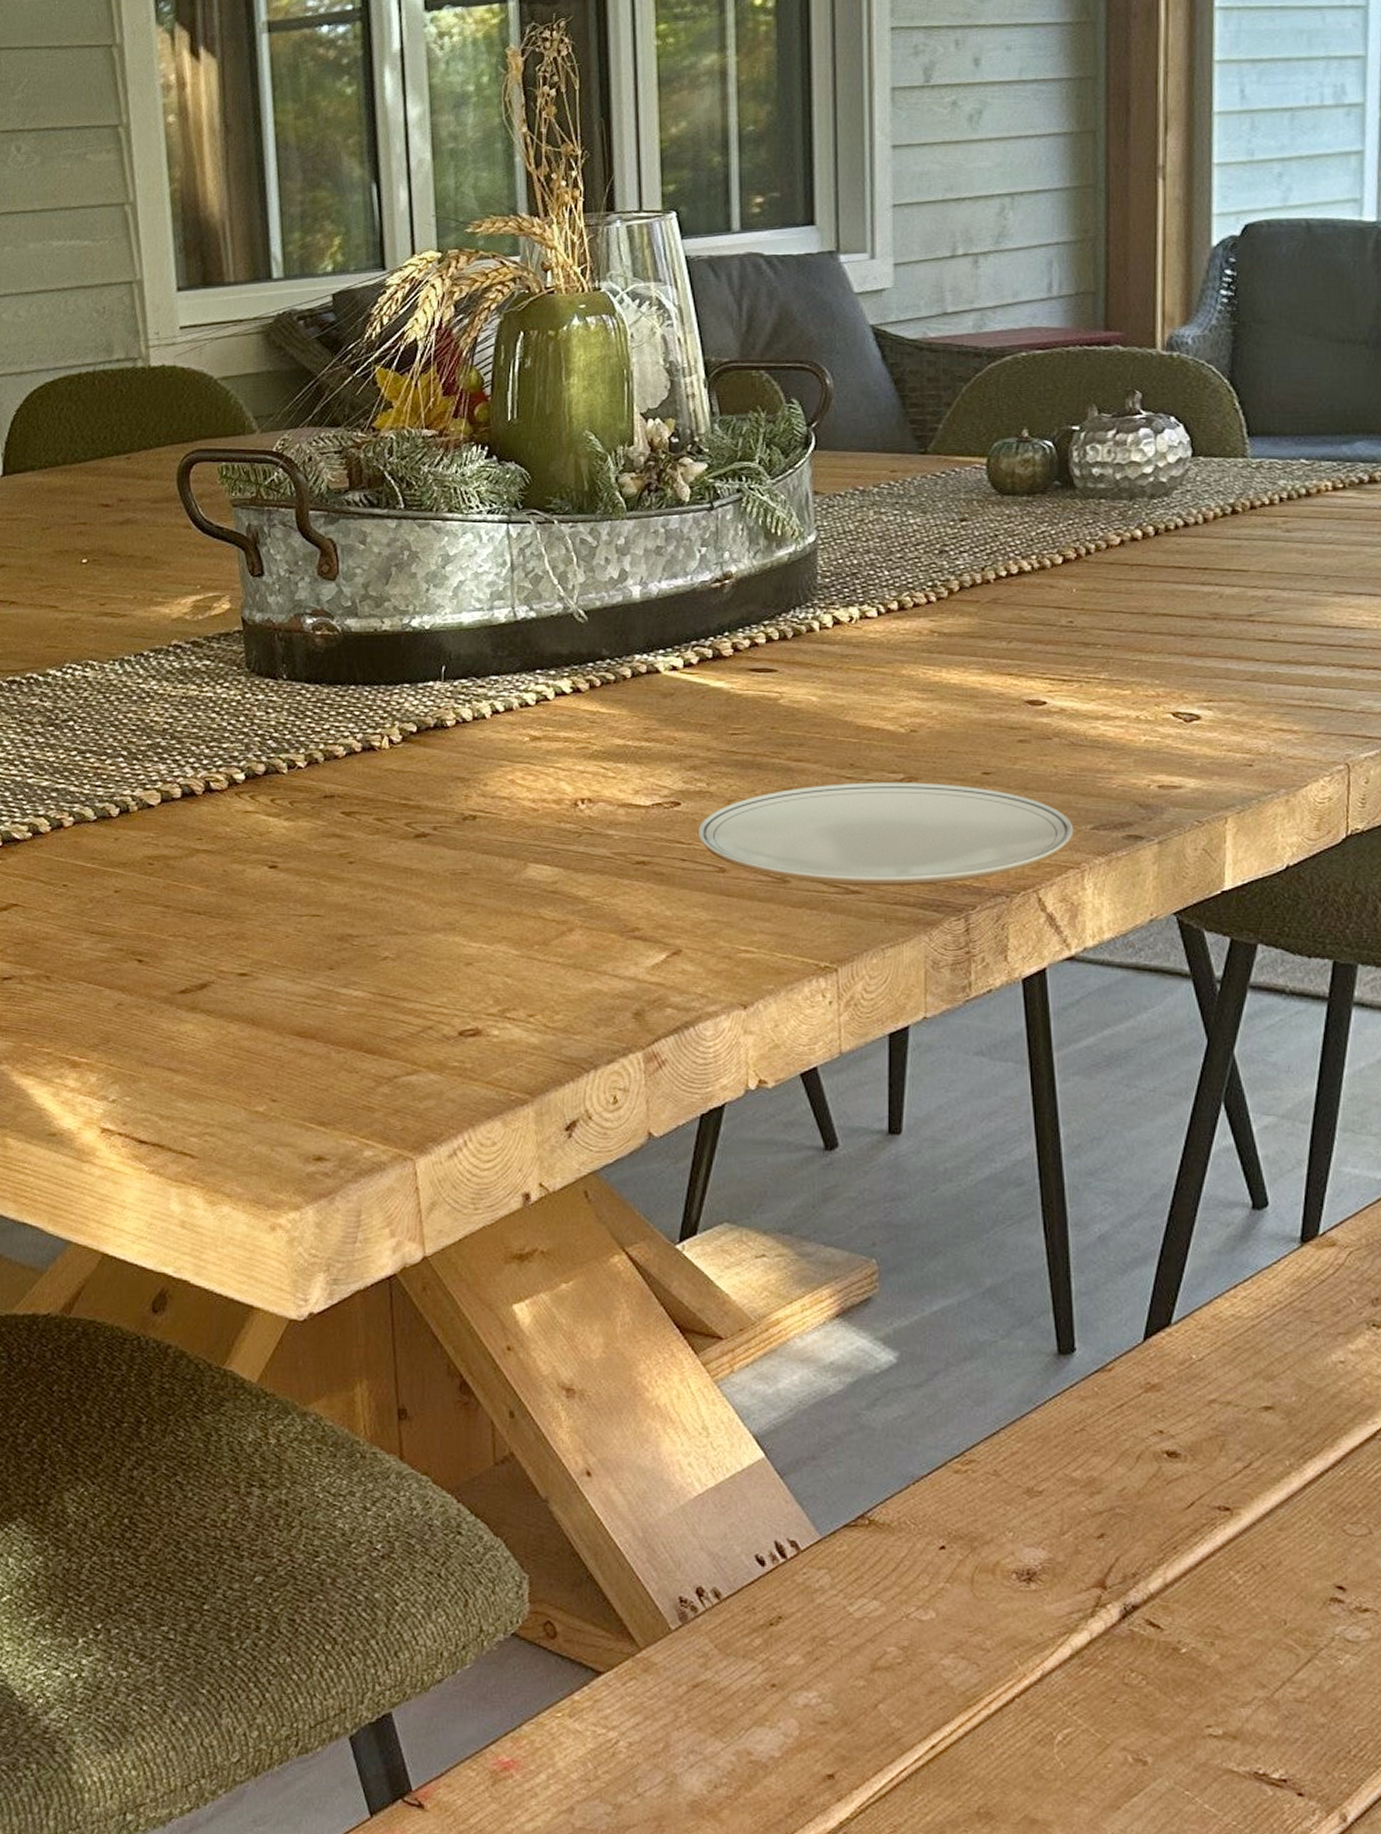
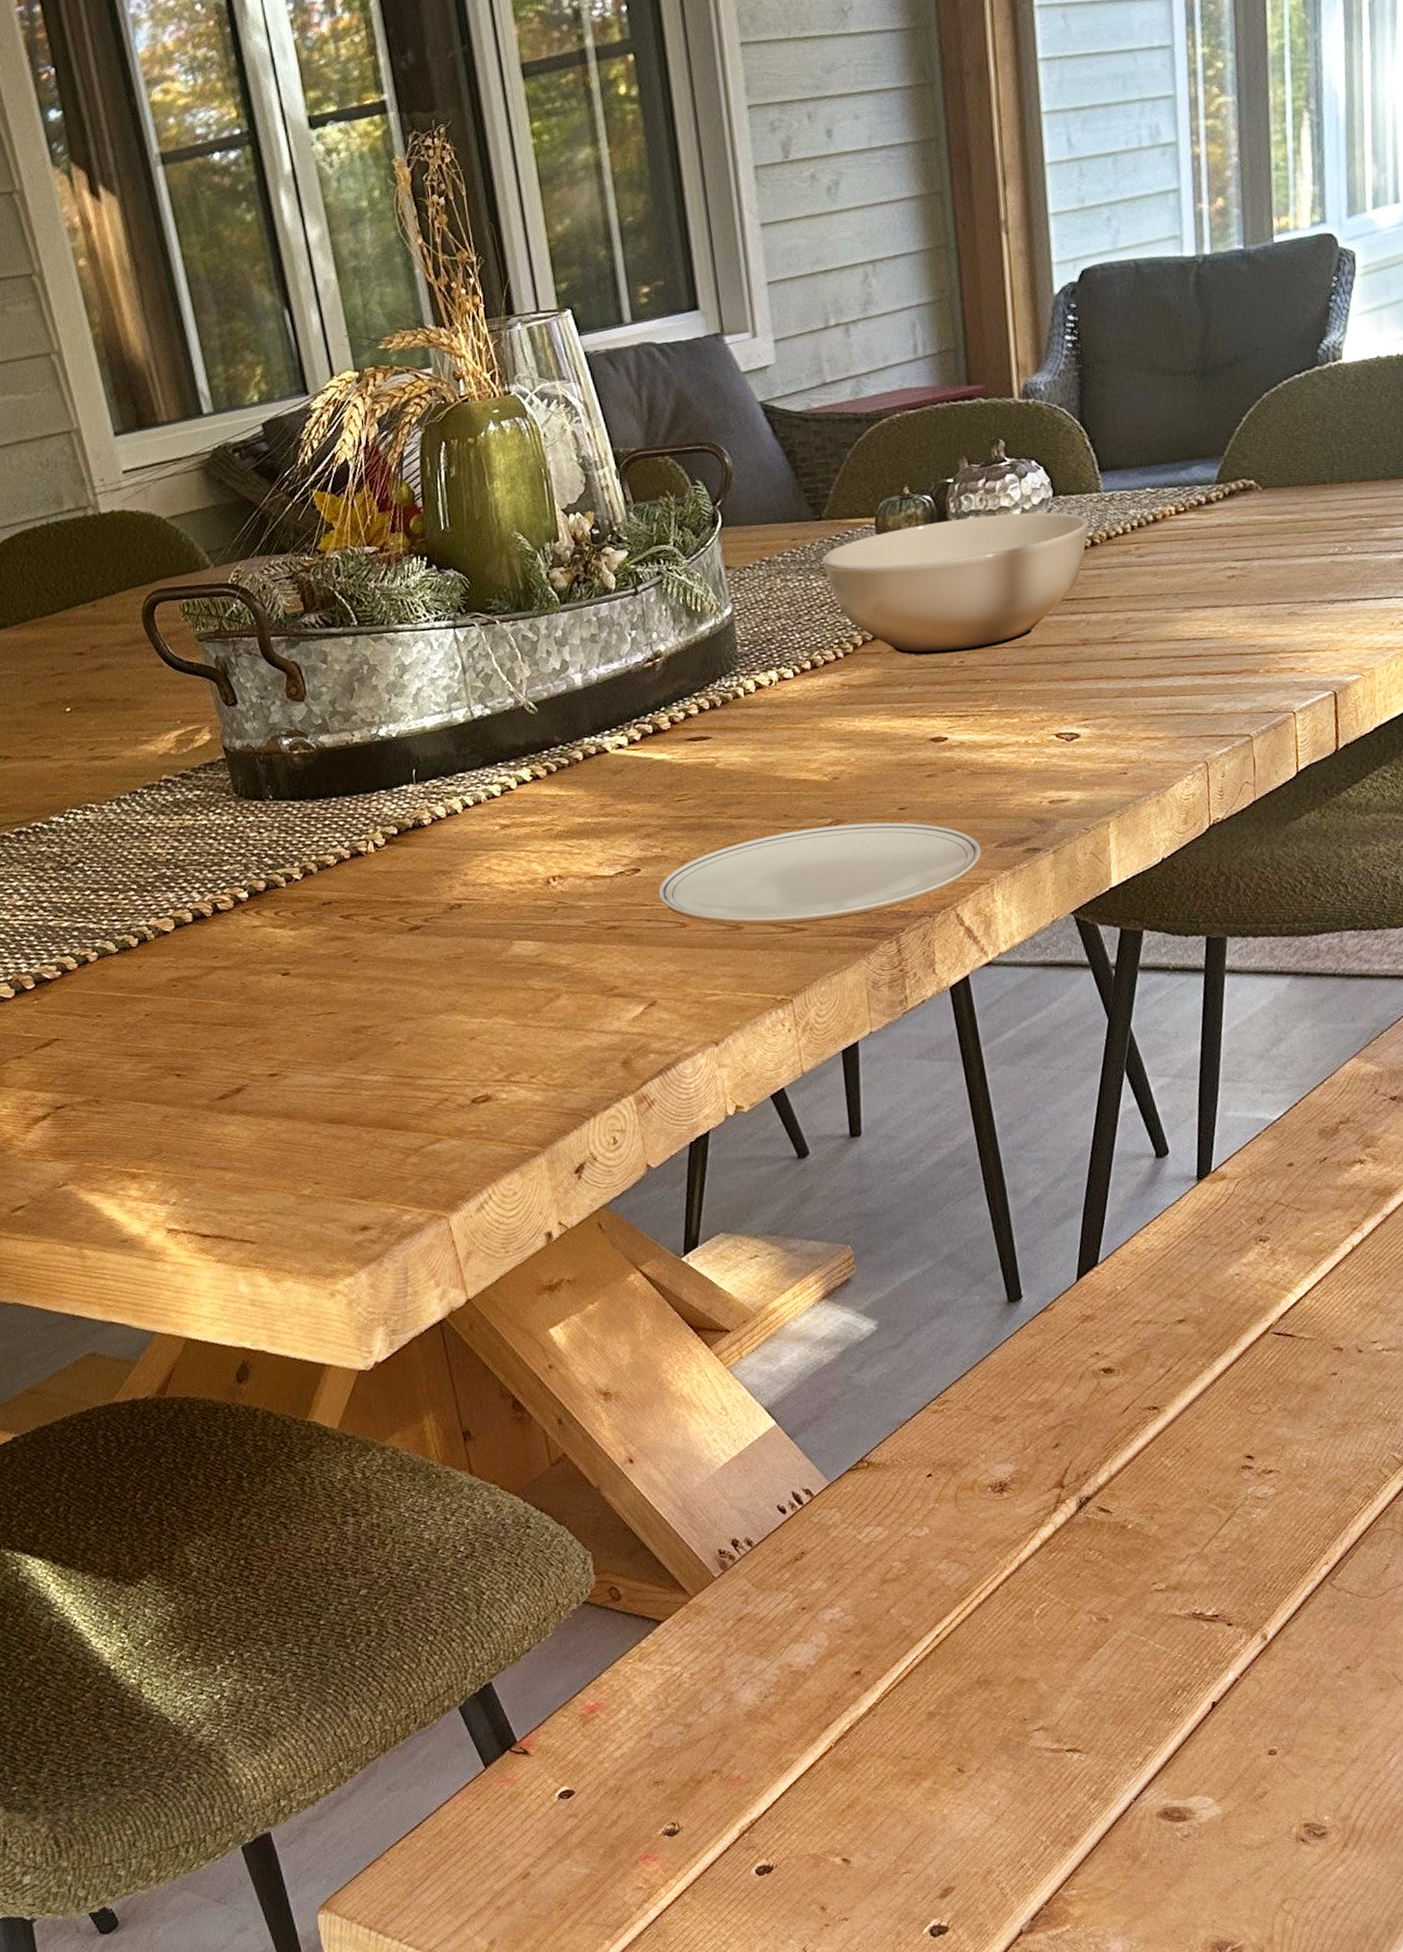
bowl: none [922,468,1232,612] -> present [821,511,1090,655]

